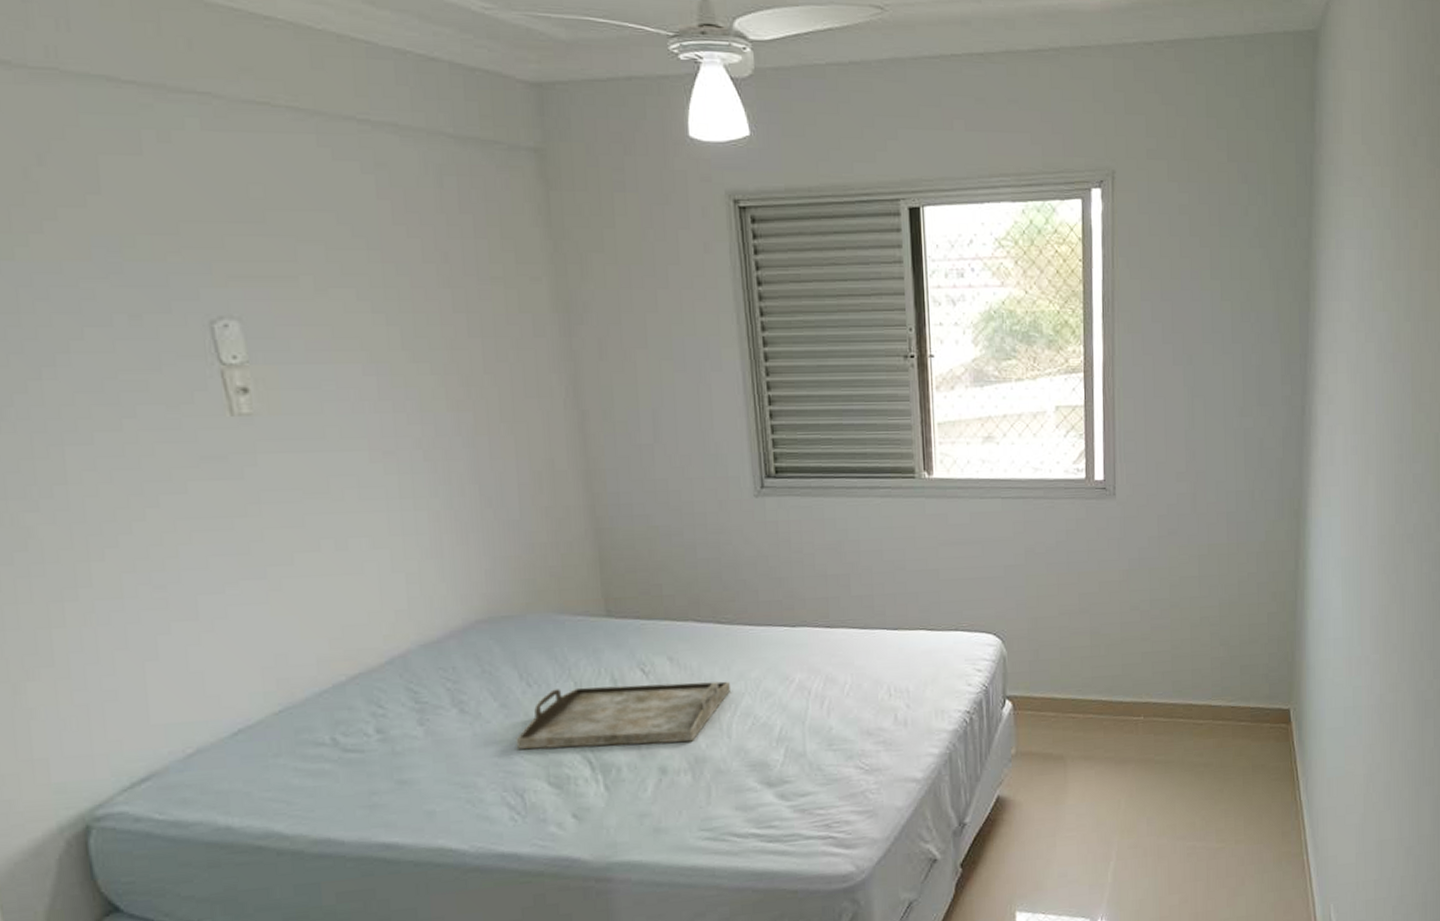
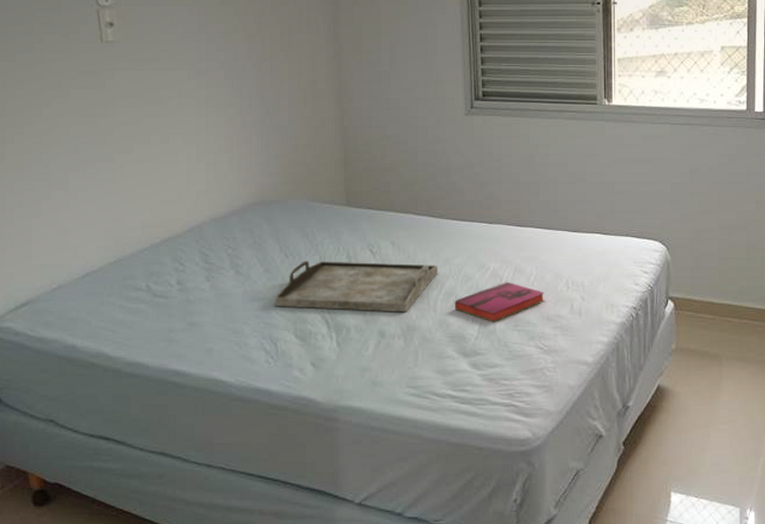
hardback book: none [753,694,864,744] -> present [454,281,545,322]

